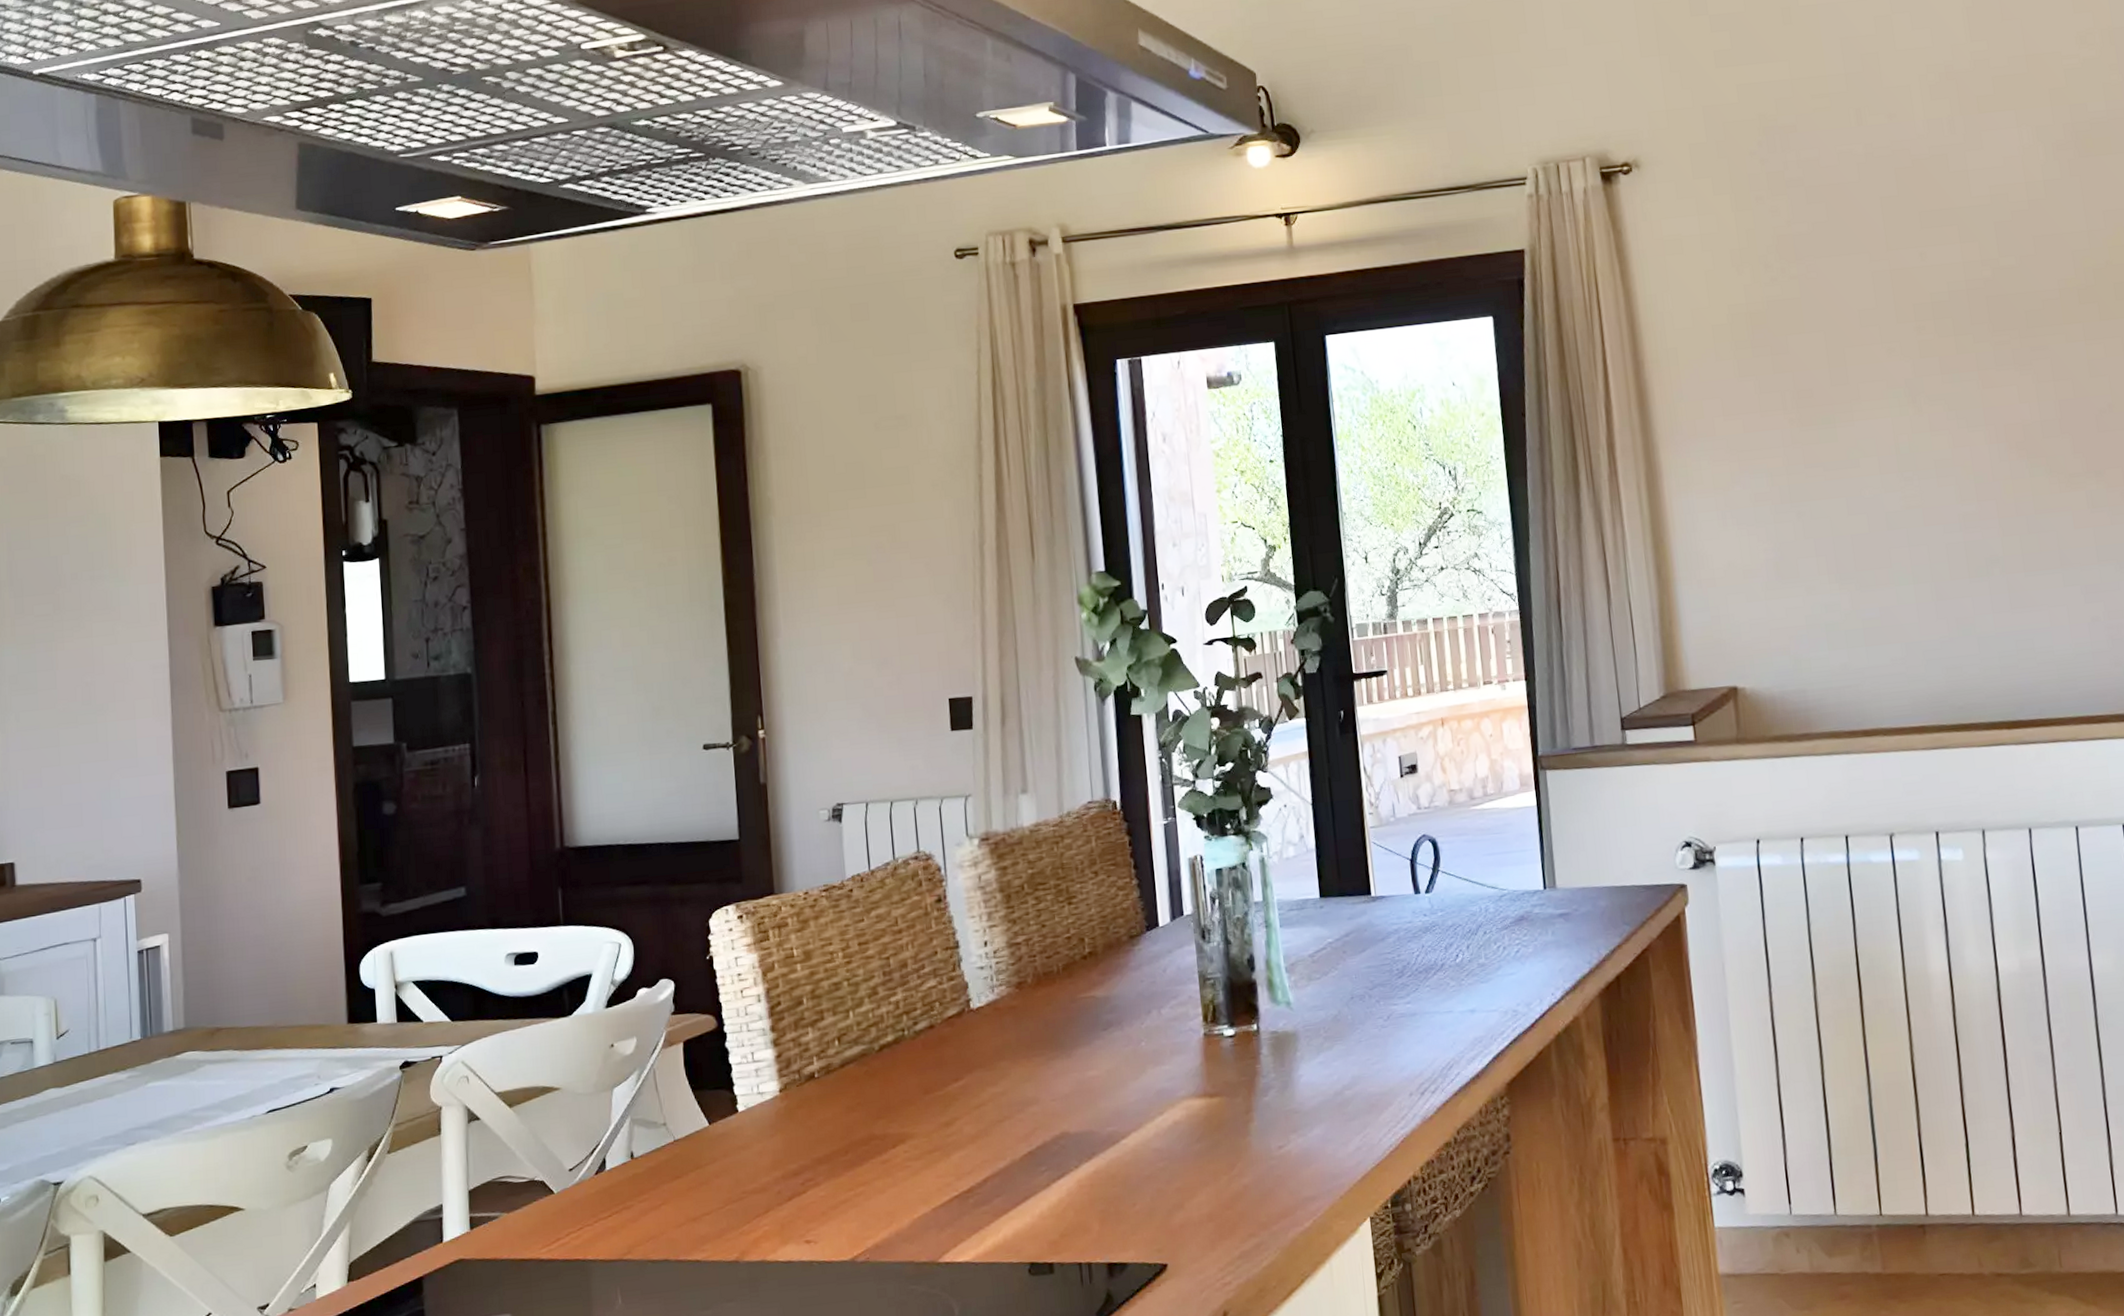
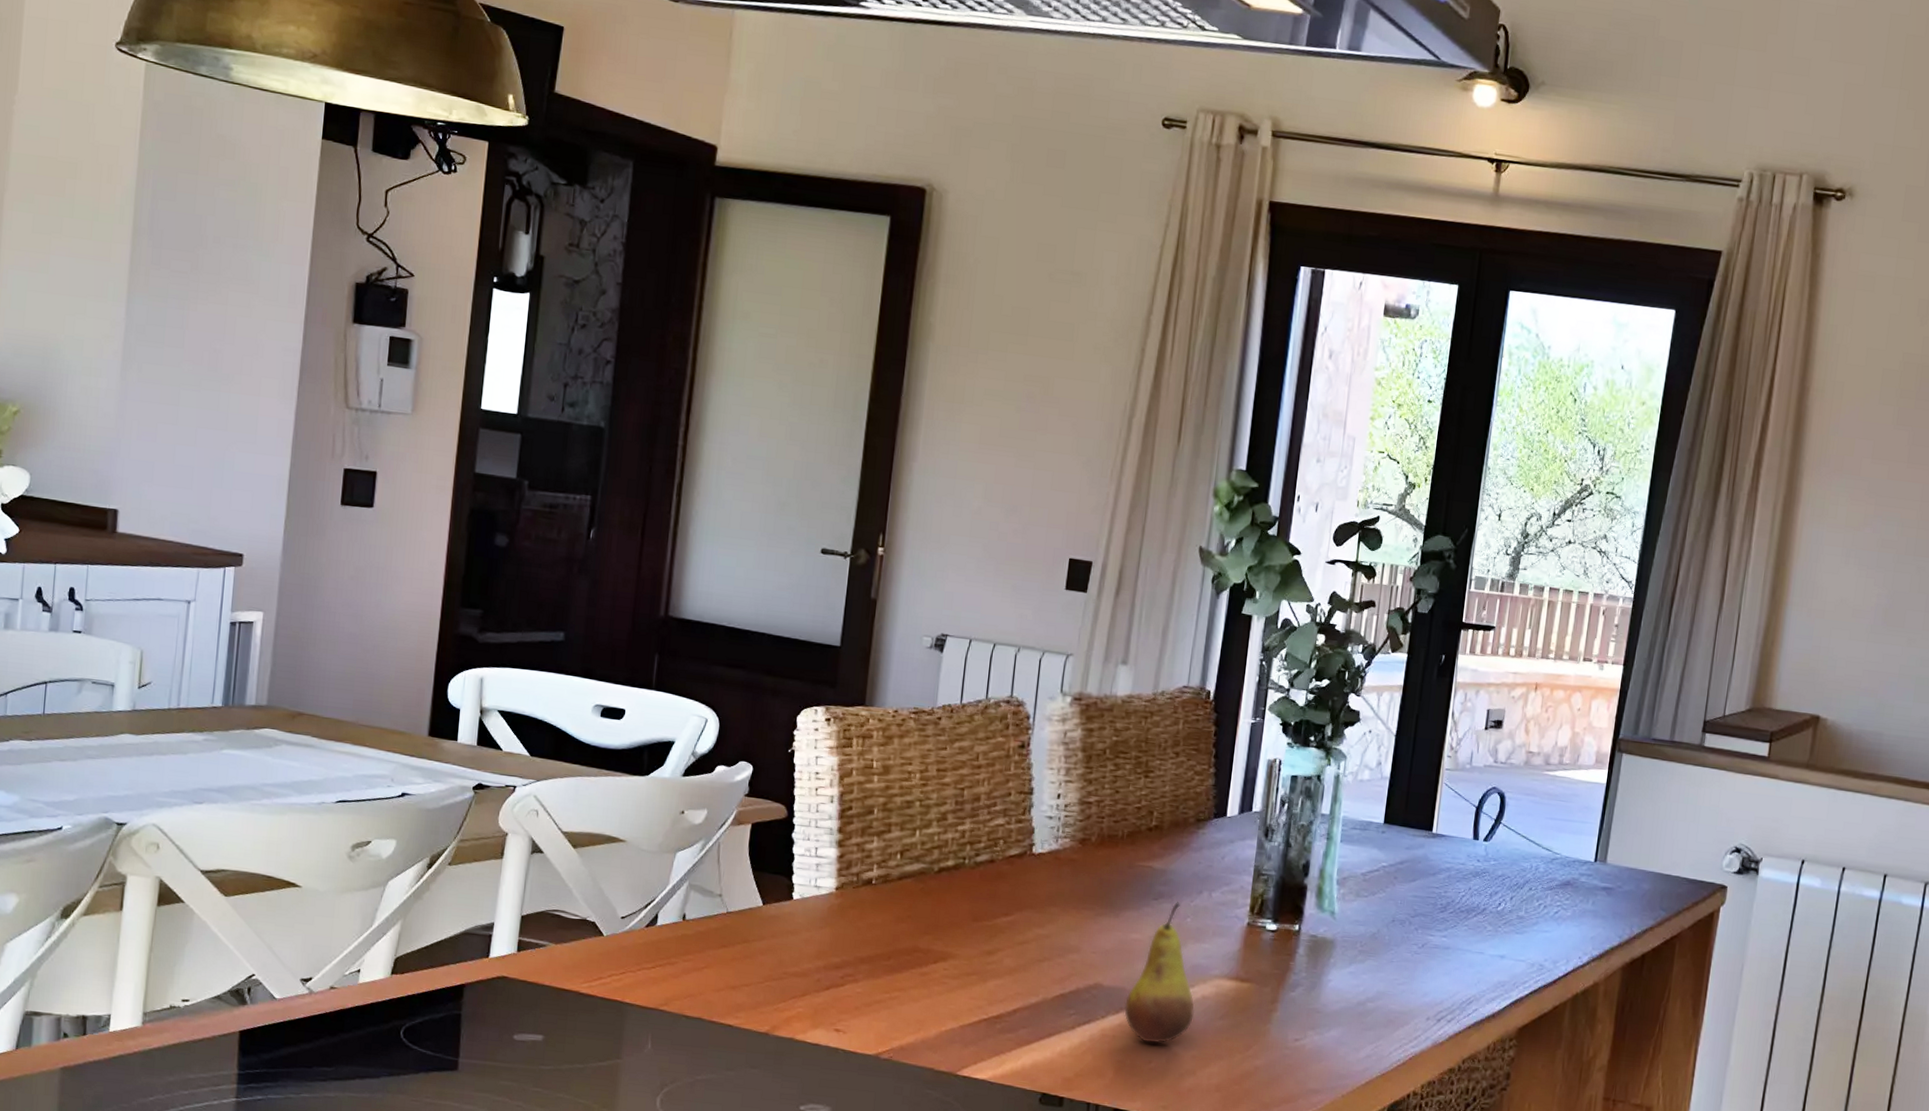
fruit: none [1096,1027,1170,1185] -> present [1124,902,1195,1044]

